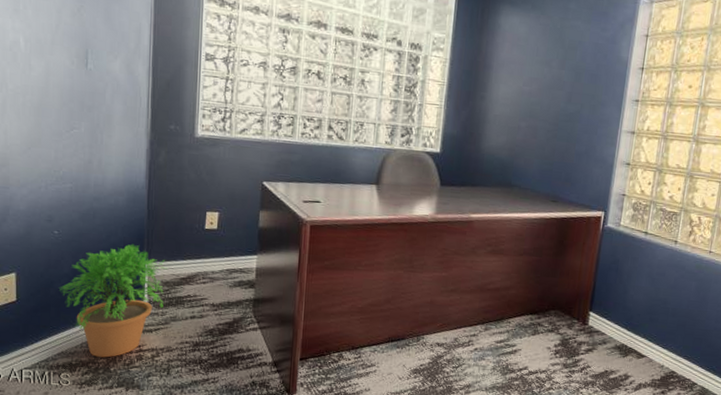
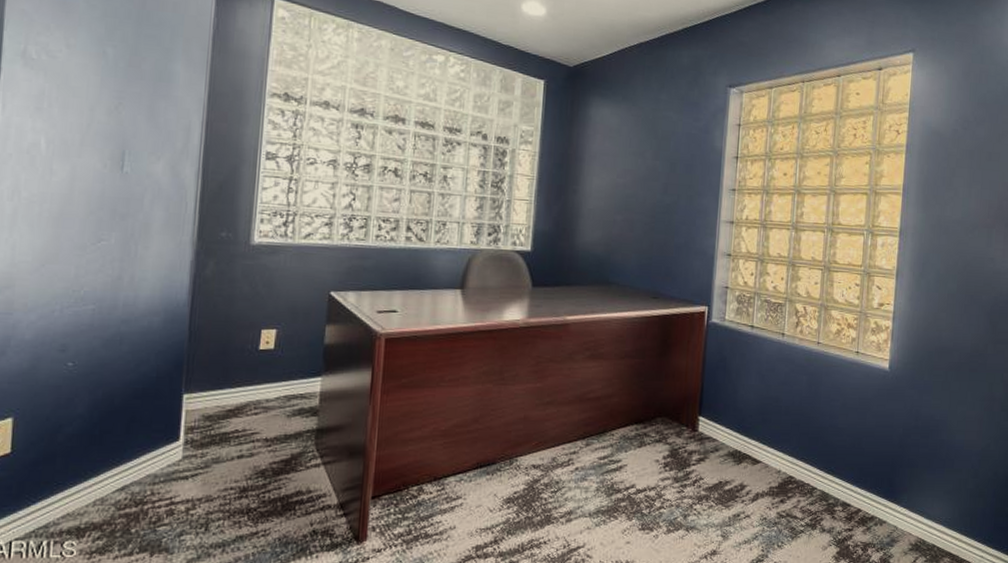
potted plant: present [60,244,167,358] -> none [70,372,210,516]

